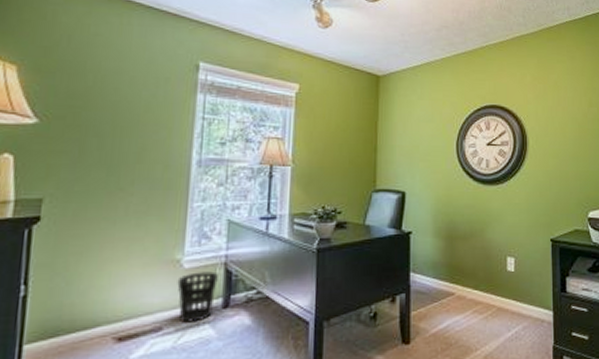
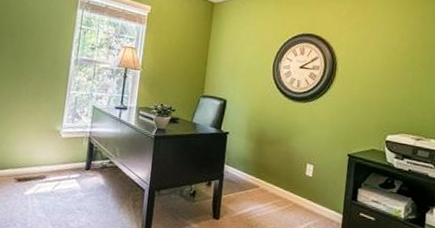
wastebasket: present [177,271,218,323] -> none [56,141,84,177]

